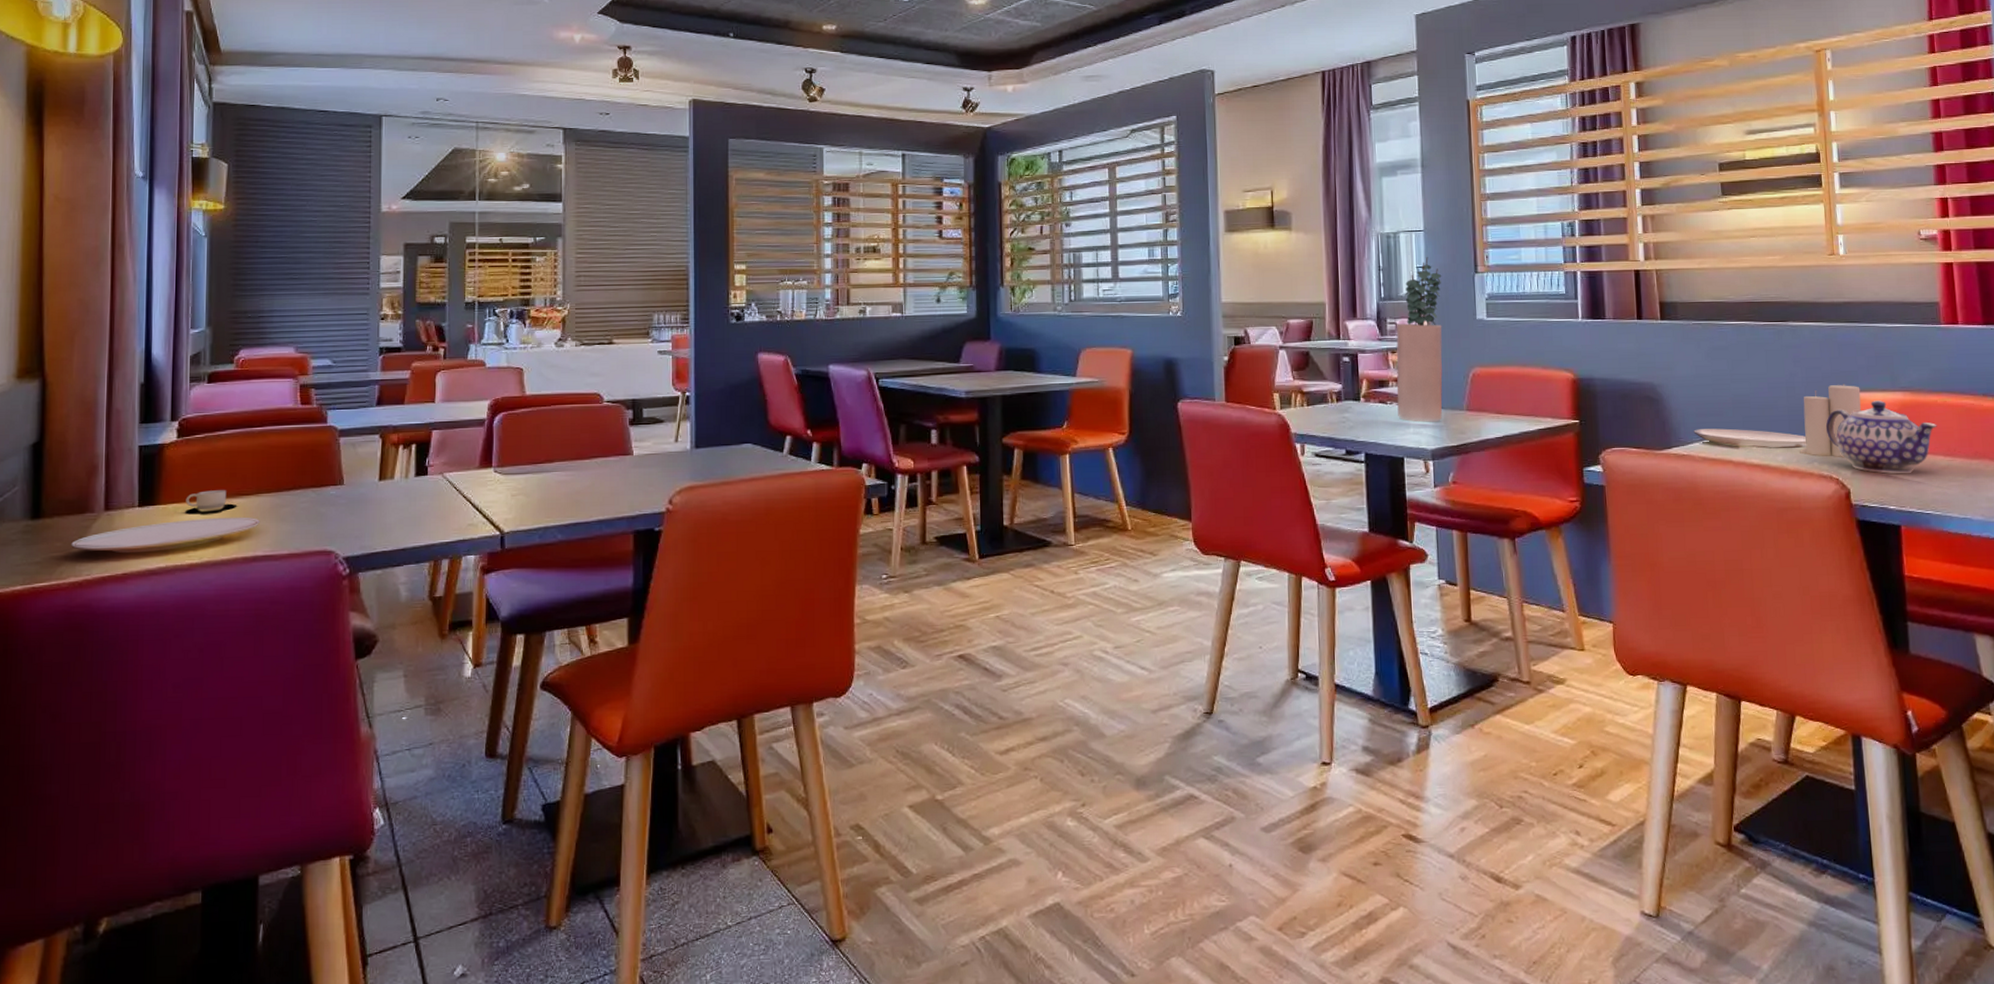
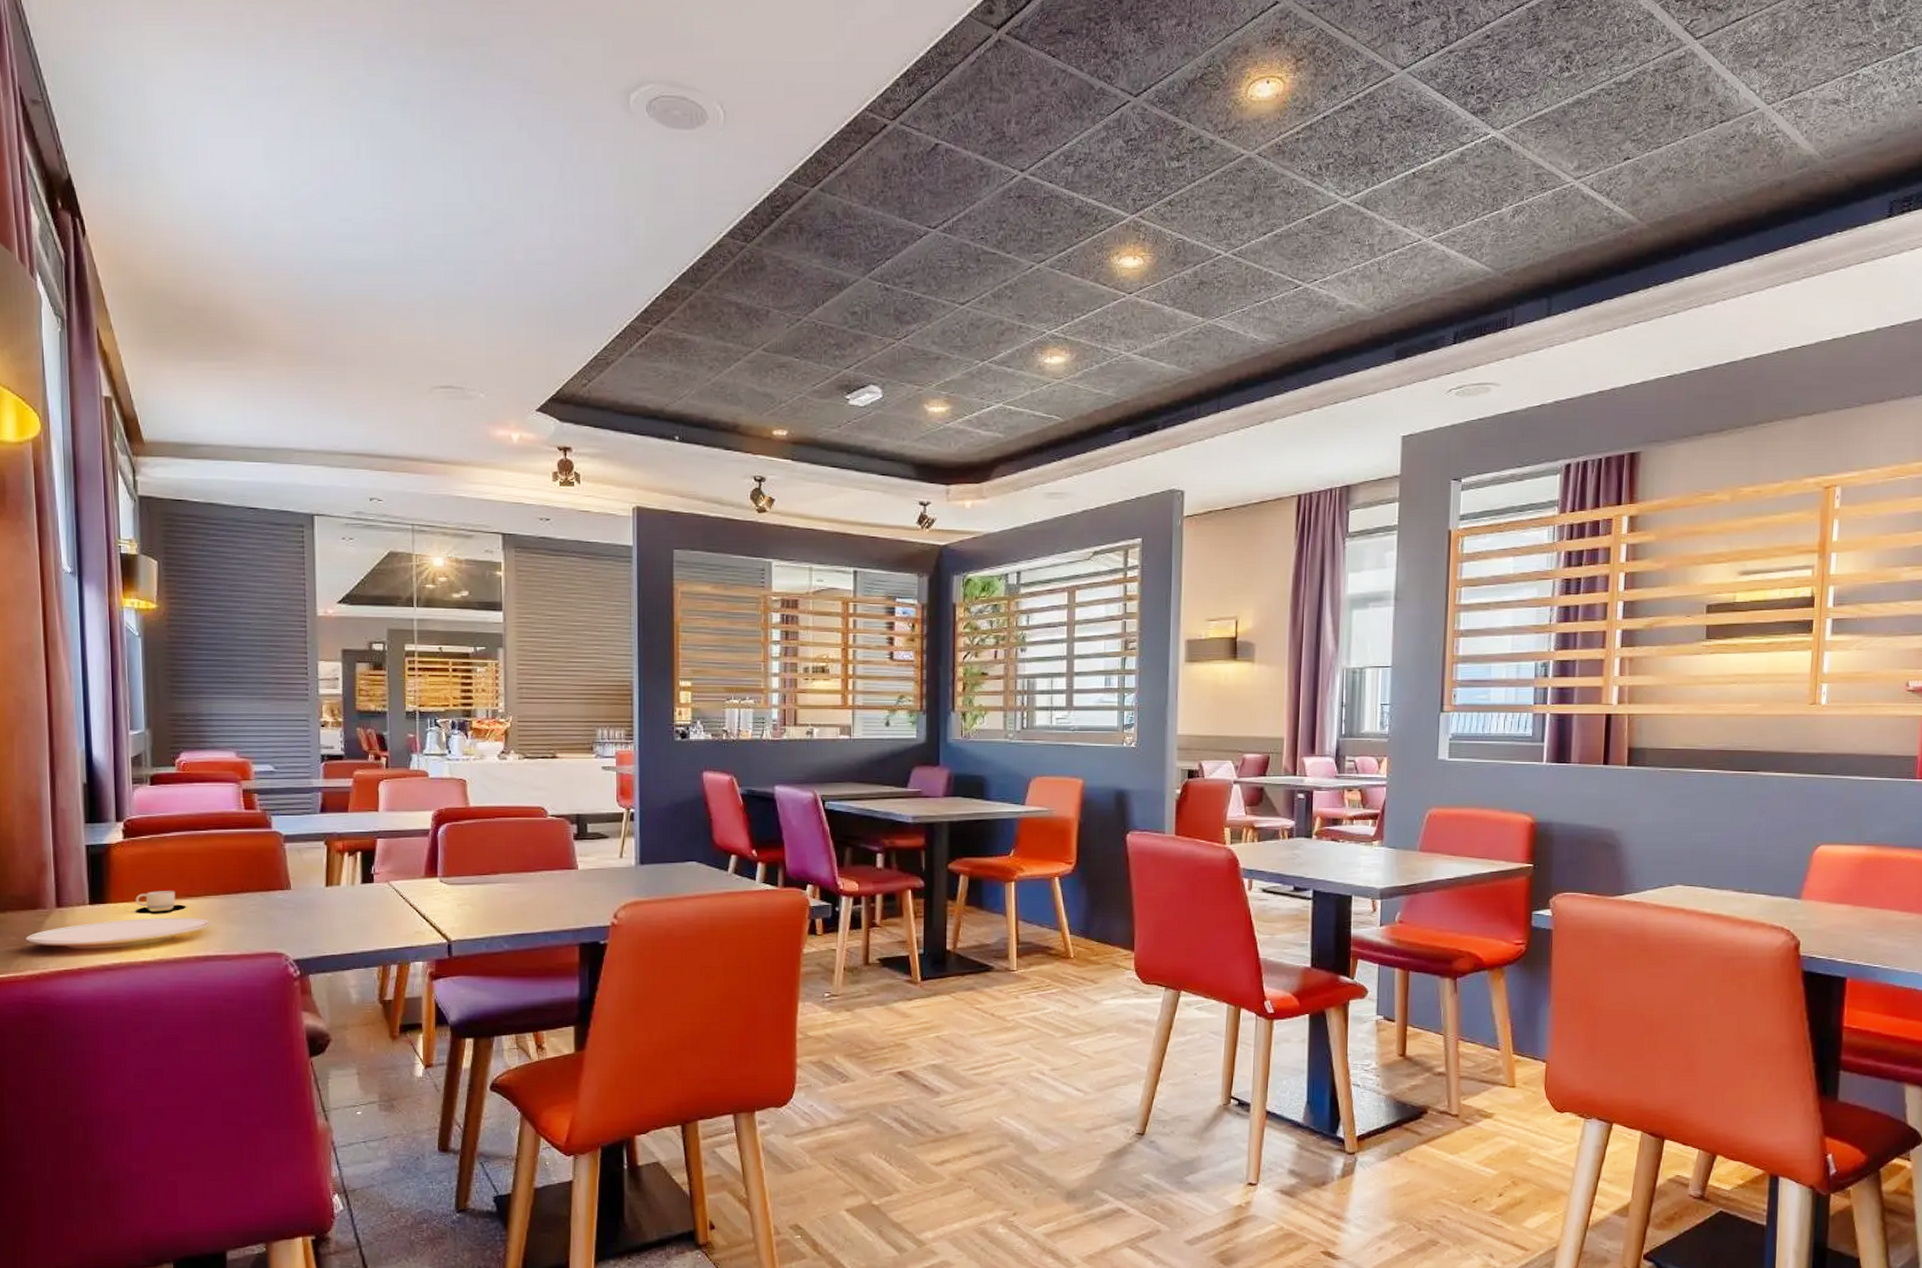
vase: present [1396,257,1443,423] -> none [1349,694,1406,863]
plate: present [1693,428,1806,449] -> none [1648,877,1762,899]
candle: present [1799,384,1861,458] -> none [1754,836,1824,910]
teapot: present [1825,400,1937,474] -> none [1783,854,1898,927]

